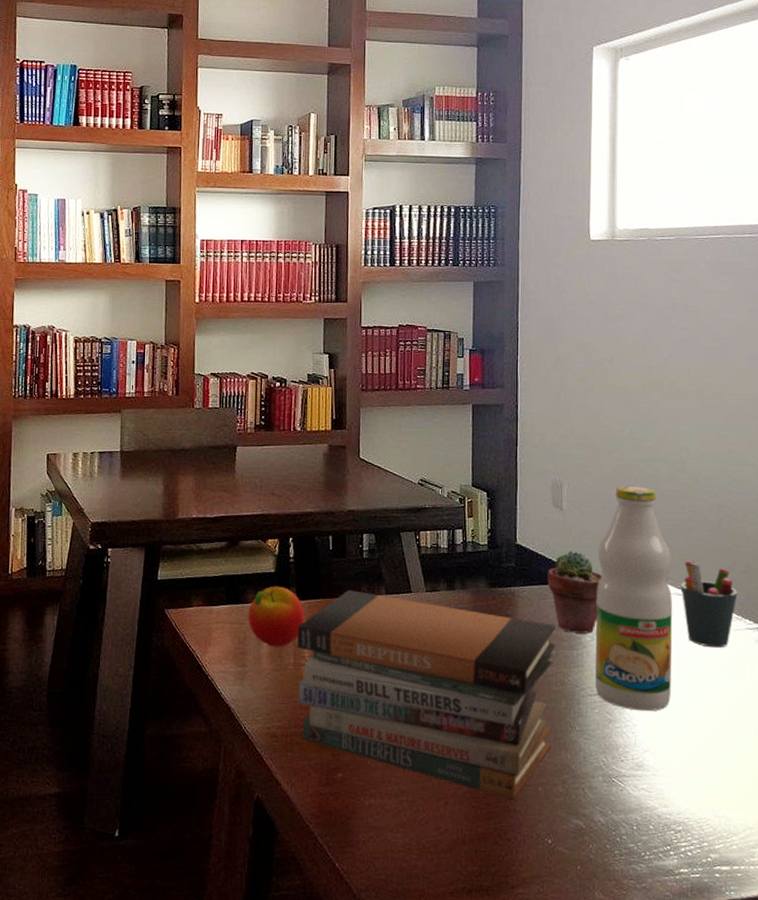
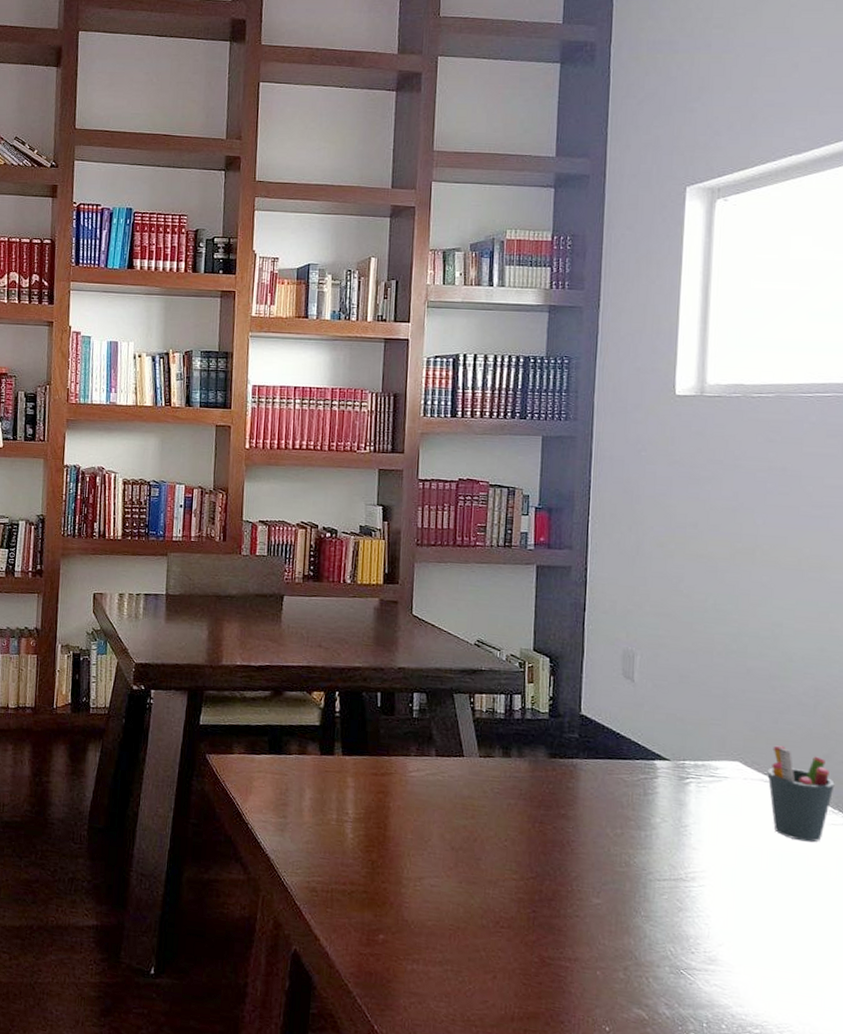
apple: present [248,586,304,647] -> none [290,739,349,802]
book stack: present [297,590,555,800] -> none [340,749,621,982]
potted succulent: present [547,551,602,634] -> none [614,725,676,815]
bottle: present [595,485,673,712] -> none [665,659,759,903]

